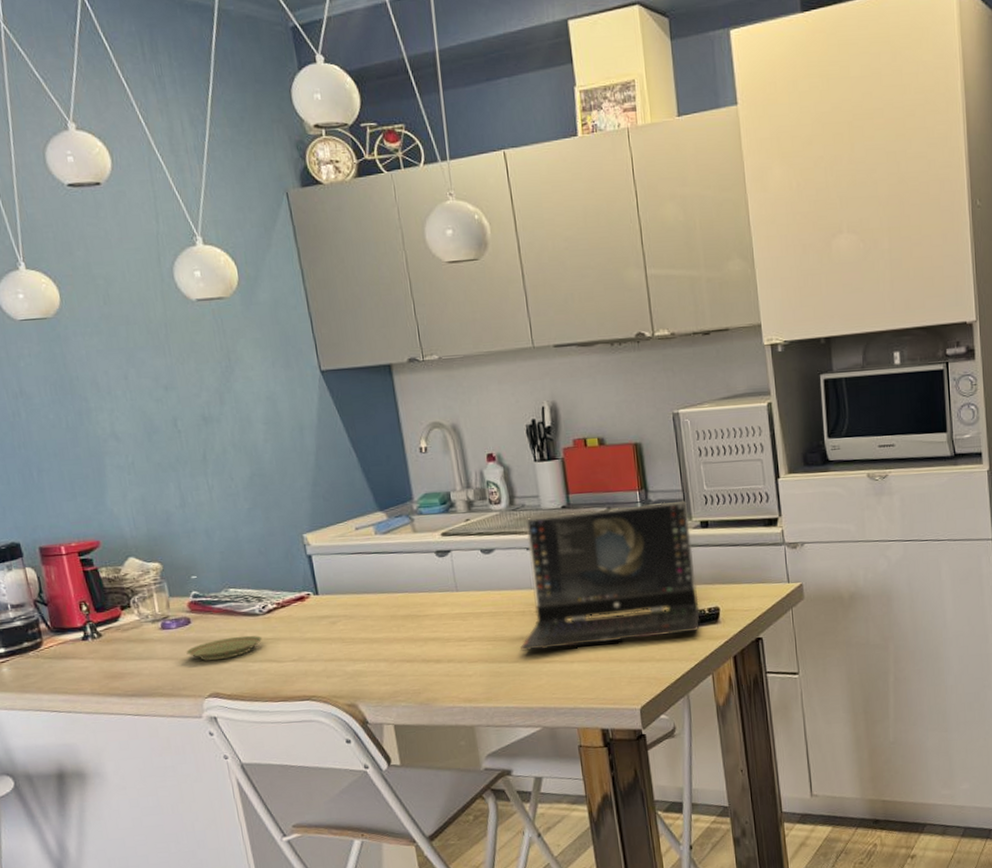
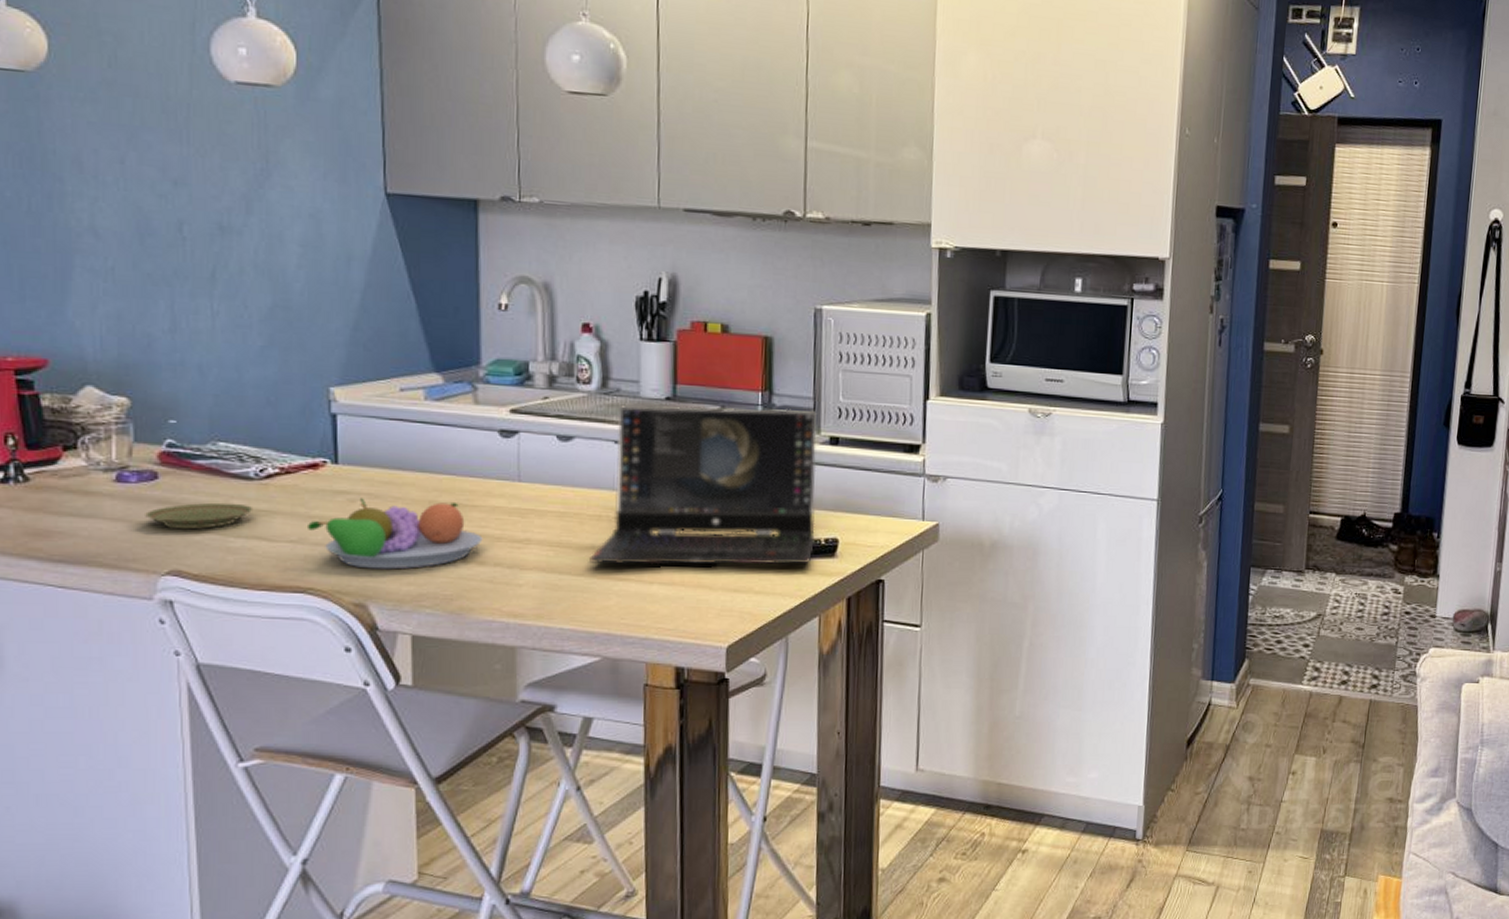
fruit bowl: none [303,615,436,676] -> present [306,498,483,570]

